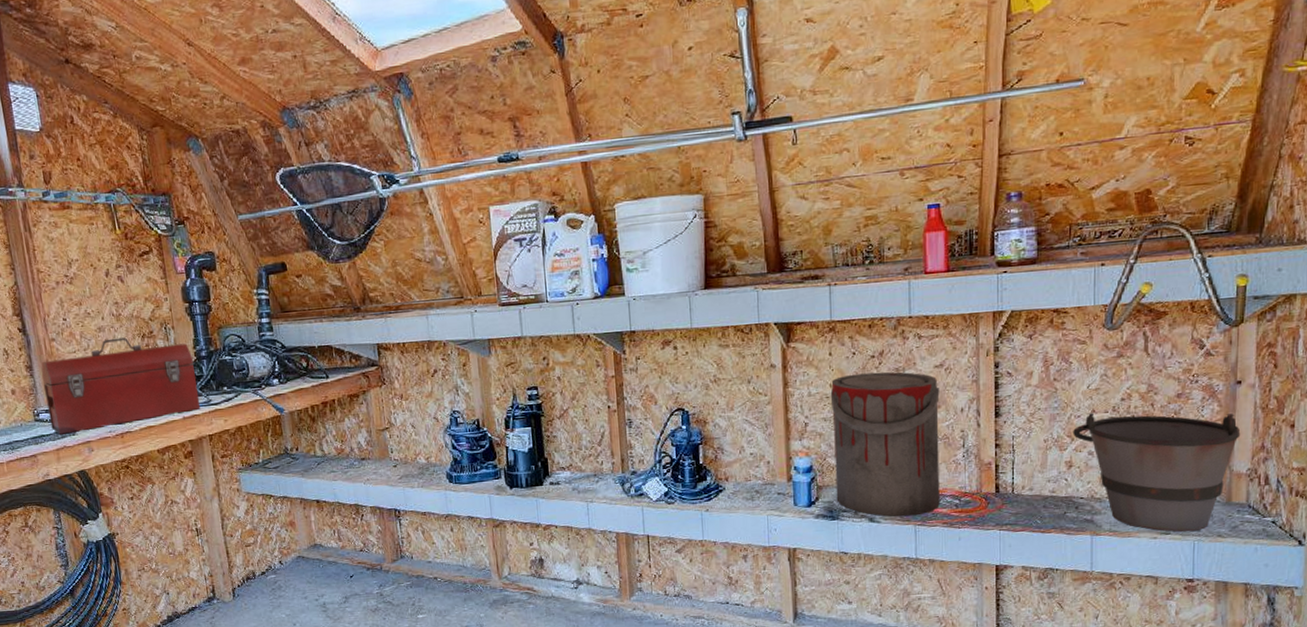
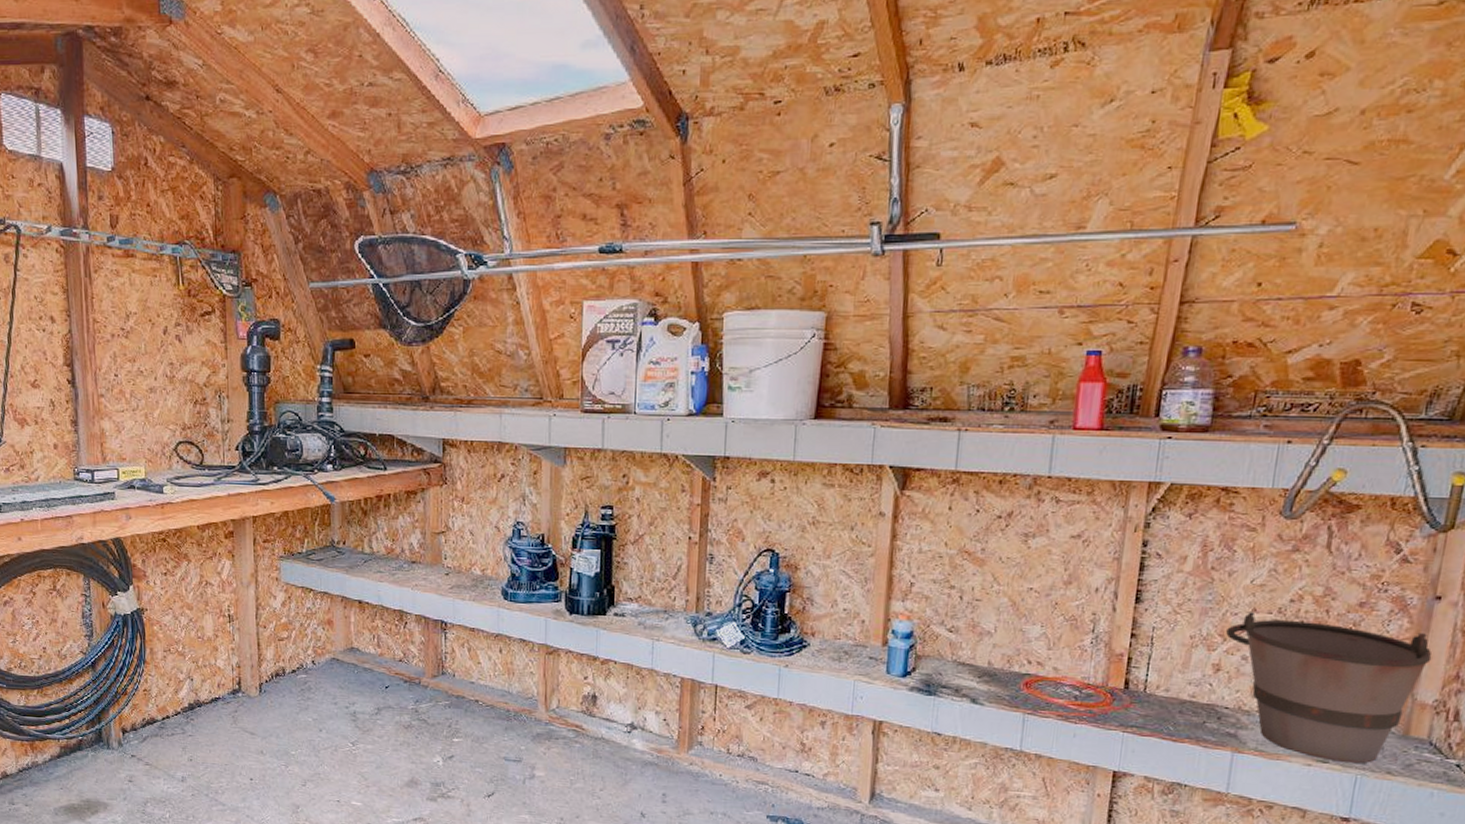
toolbox: present [41,337,201,435] -> none [86,401,248,497]
paint can: present [830,371,940,517] -> none [936,534,1074,703]

